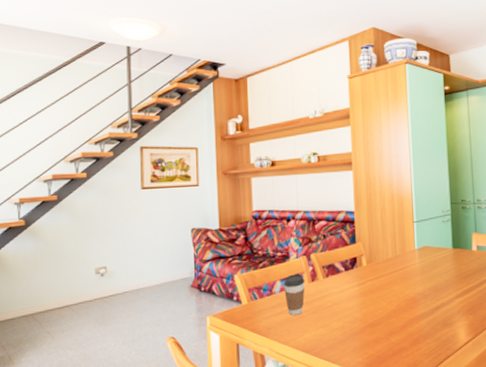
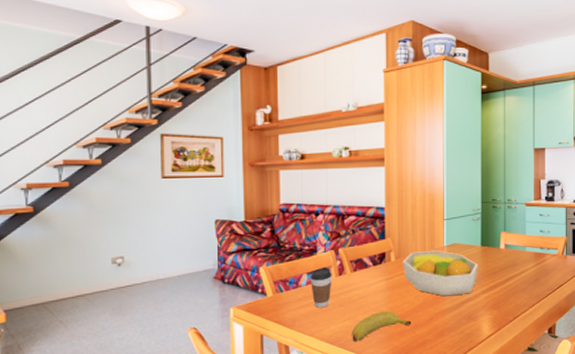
banana: none [326,318,386,350] -> present [352,311,412,342]
fruit bowl: none [374,253,451,302] -> present [403,250,478,297]

